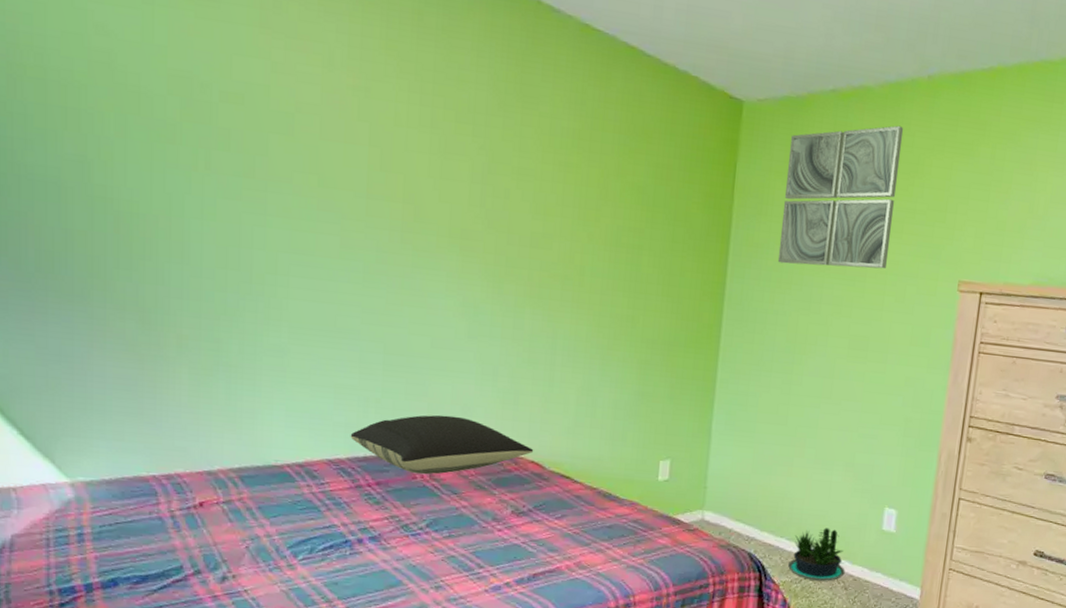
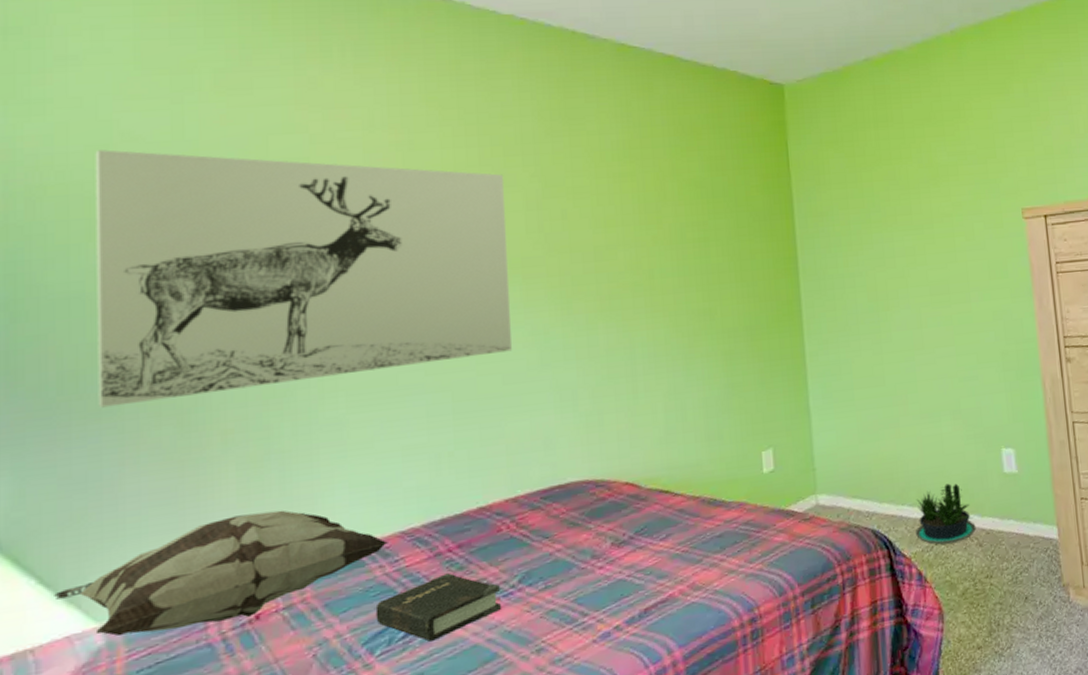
decorative pillow: none [33,413,316,503] -> present [54,510,388,636]
wall art: none [71,38,454,318] -> present [95,149,513,408]
hardback book: none [301,504,410,559] -> present [375,573,501,642]
pillow: present [350,414,534,475] -> none [423,451,627,526]
wall art: present [777,125,904,269] -> none [834,79,951,227]

